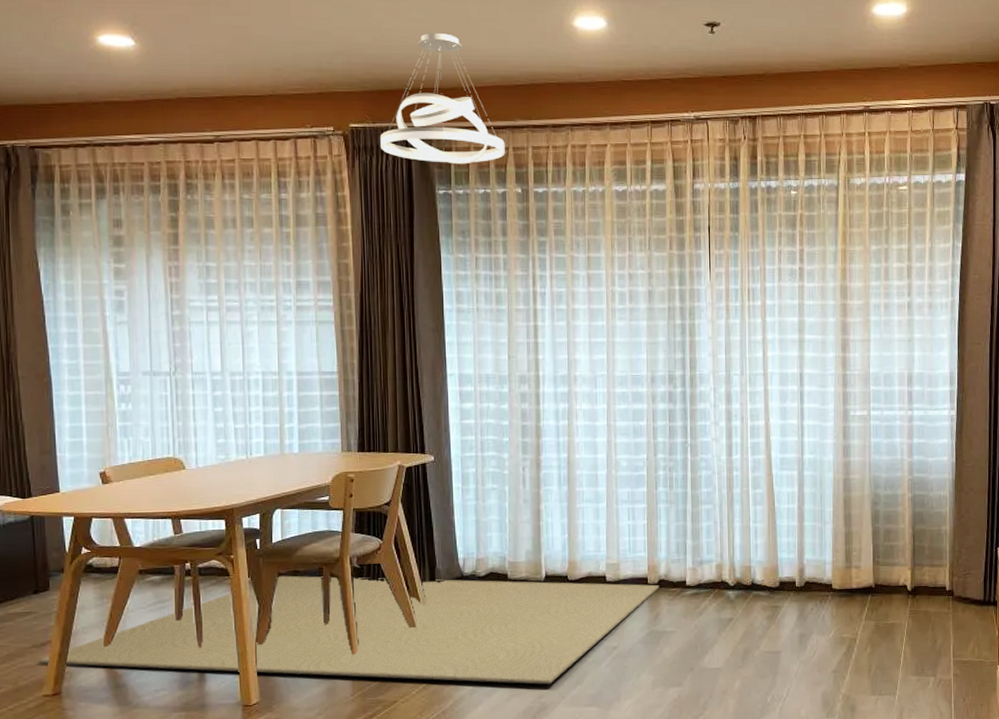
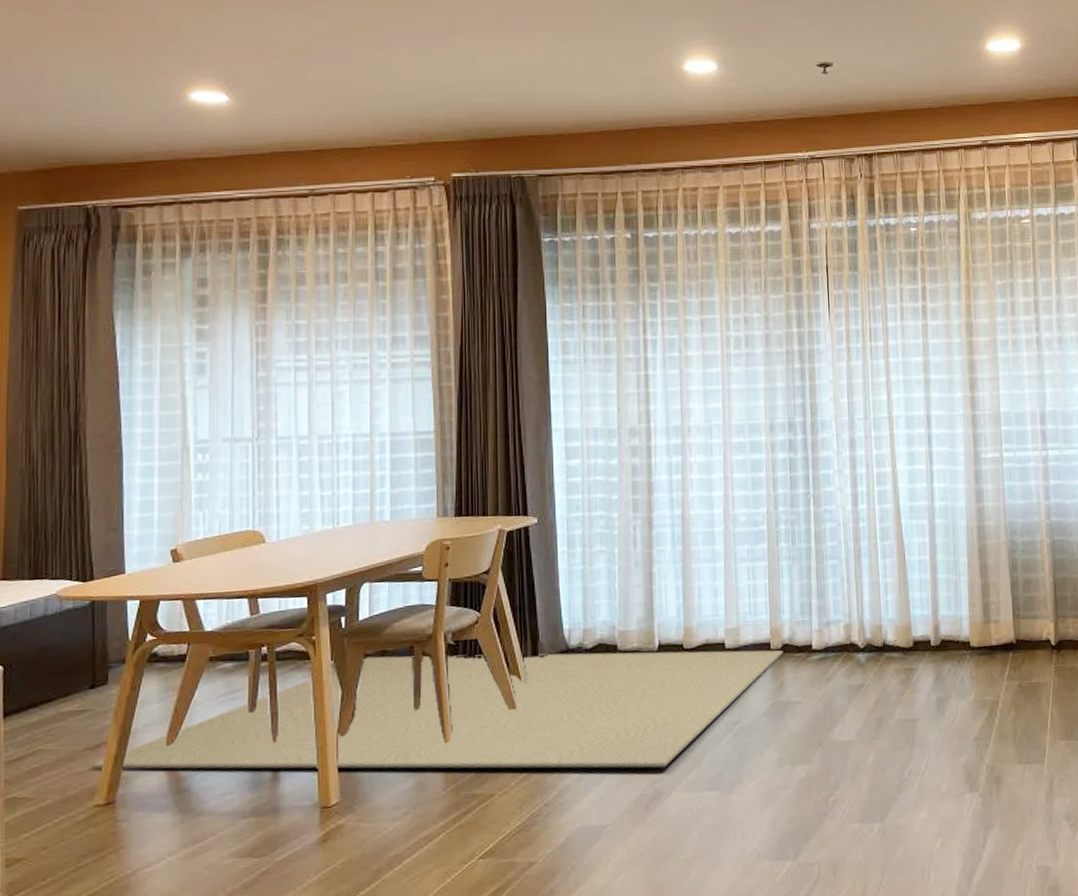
pendant light: present [380,33,505,165] -> none [483,81,614,211]

